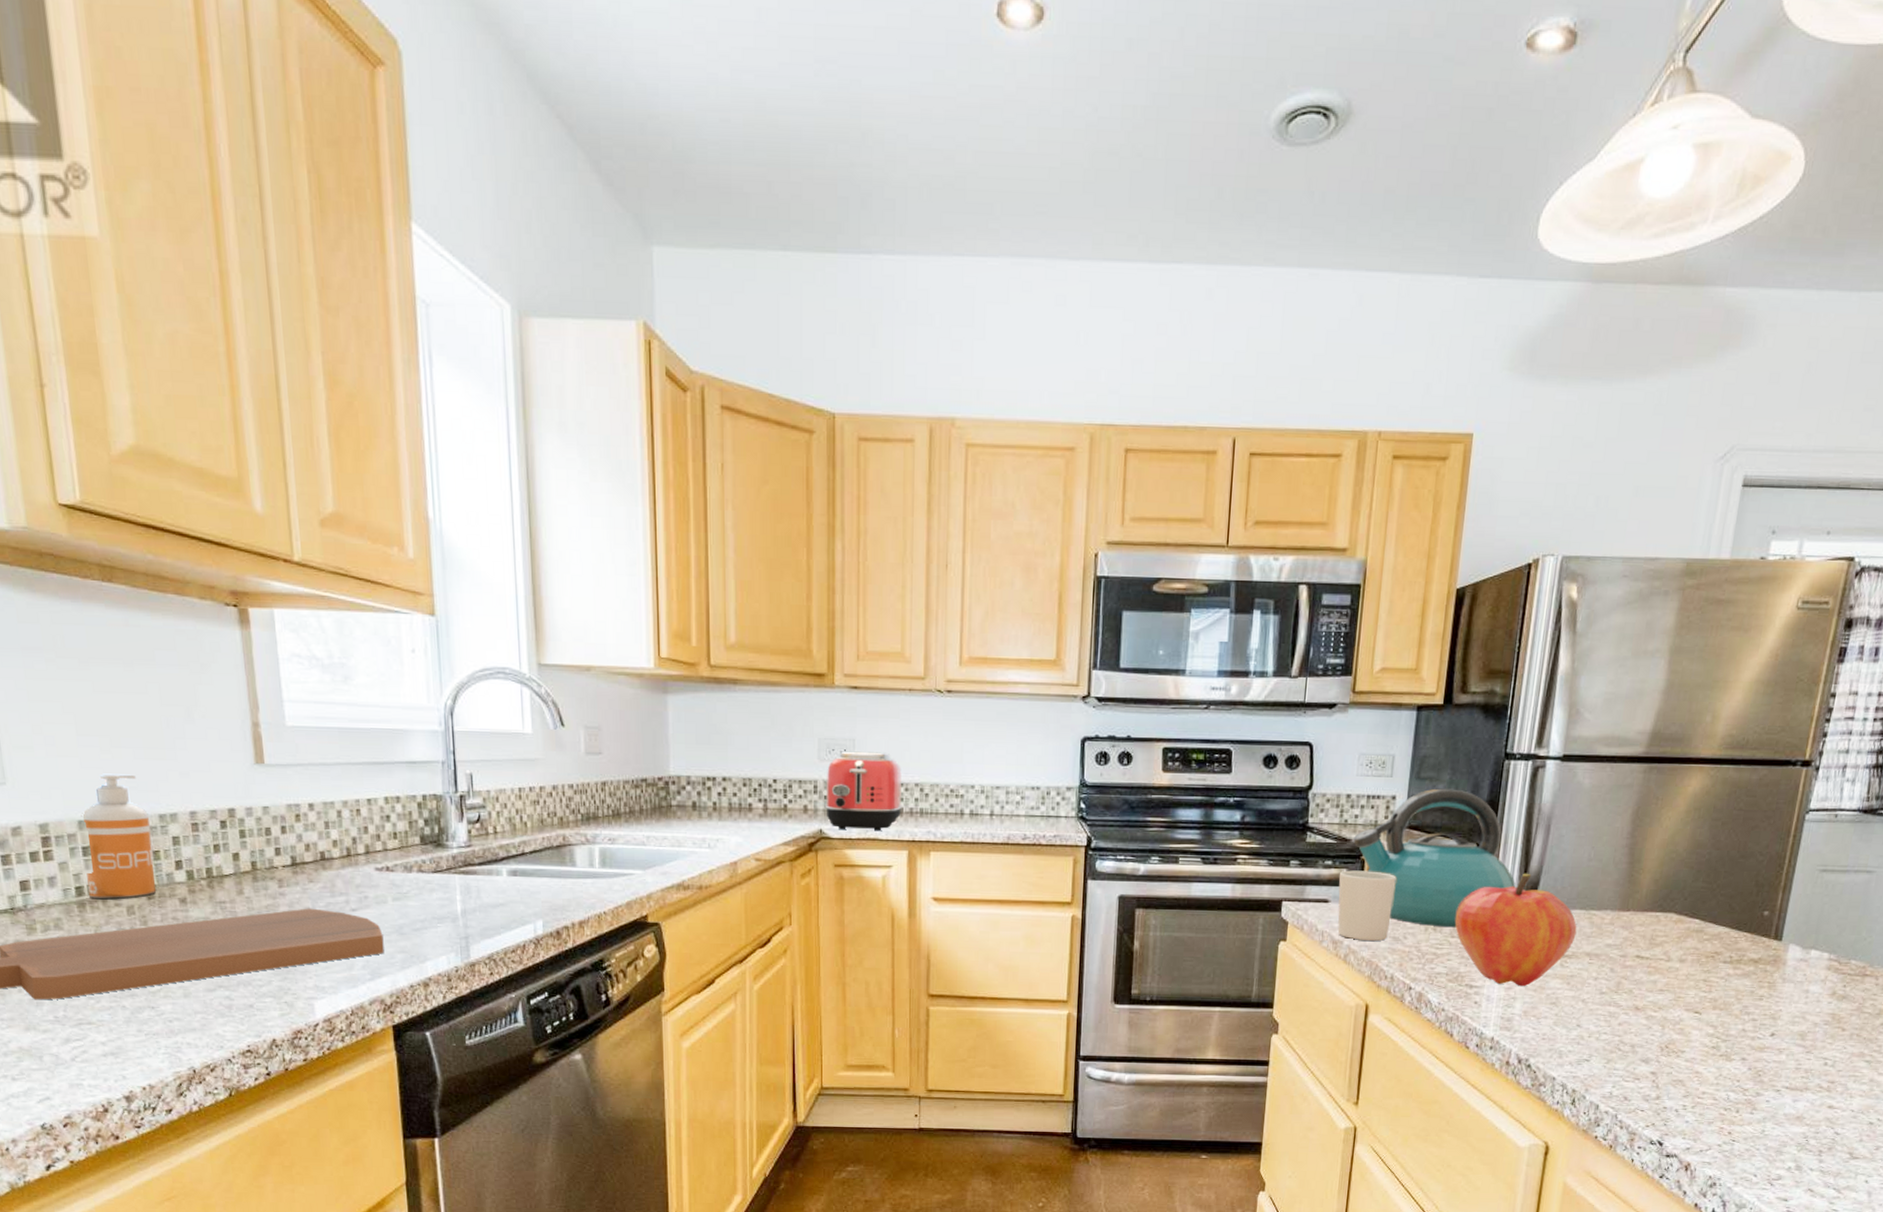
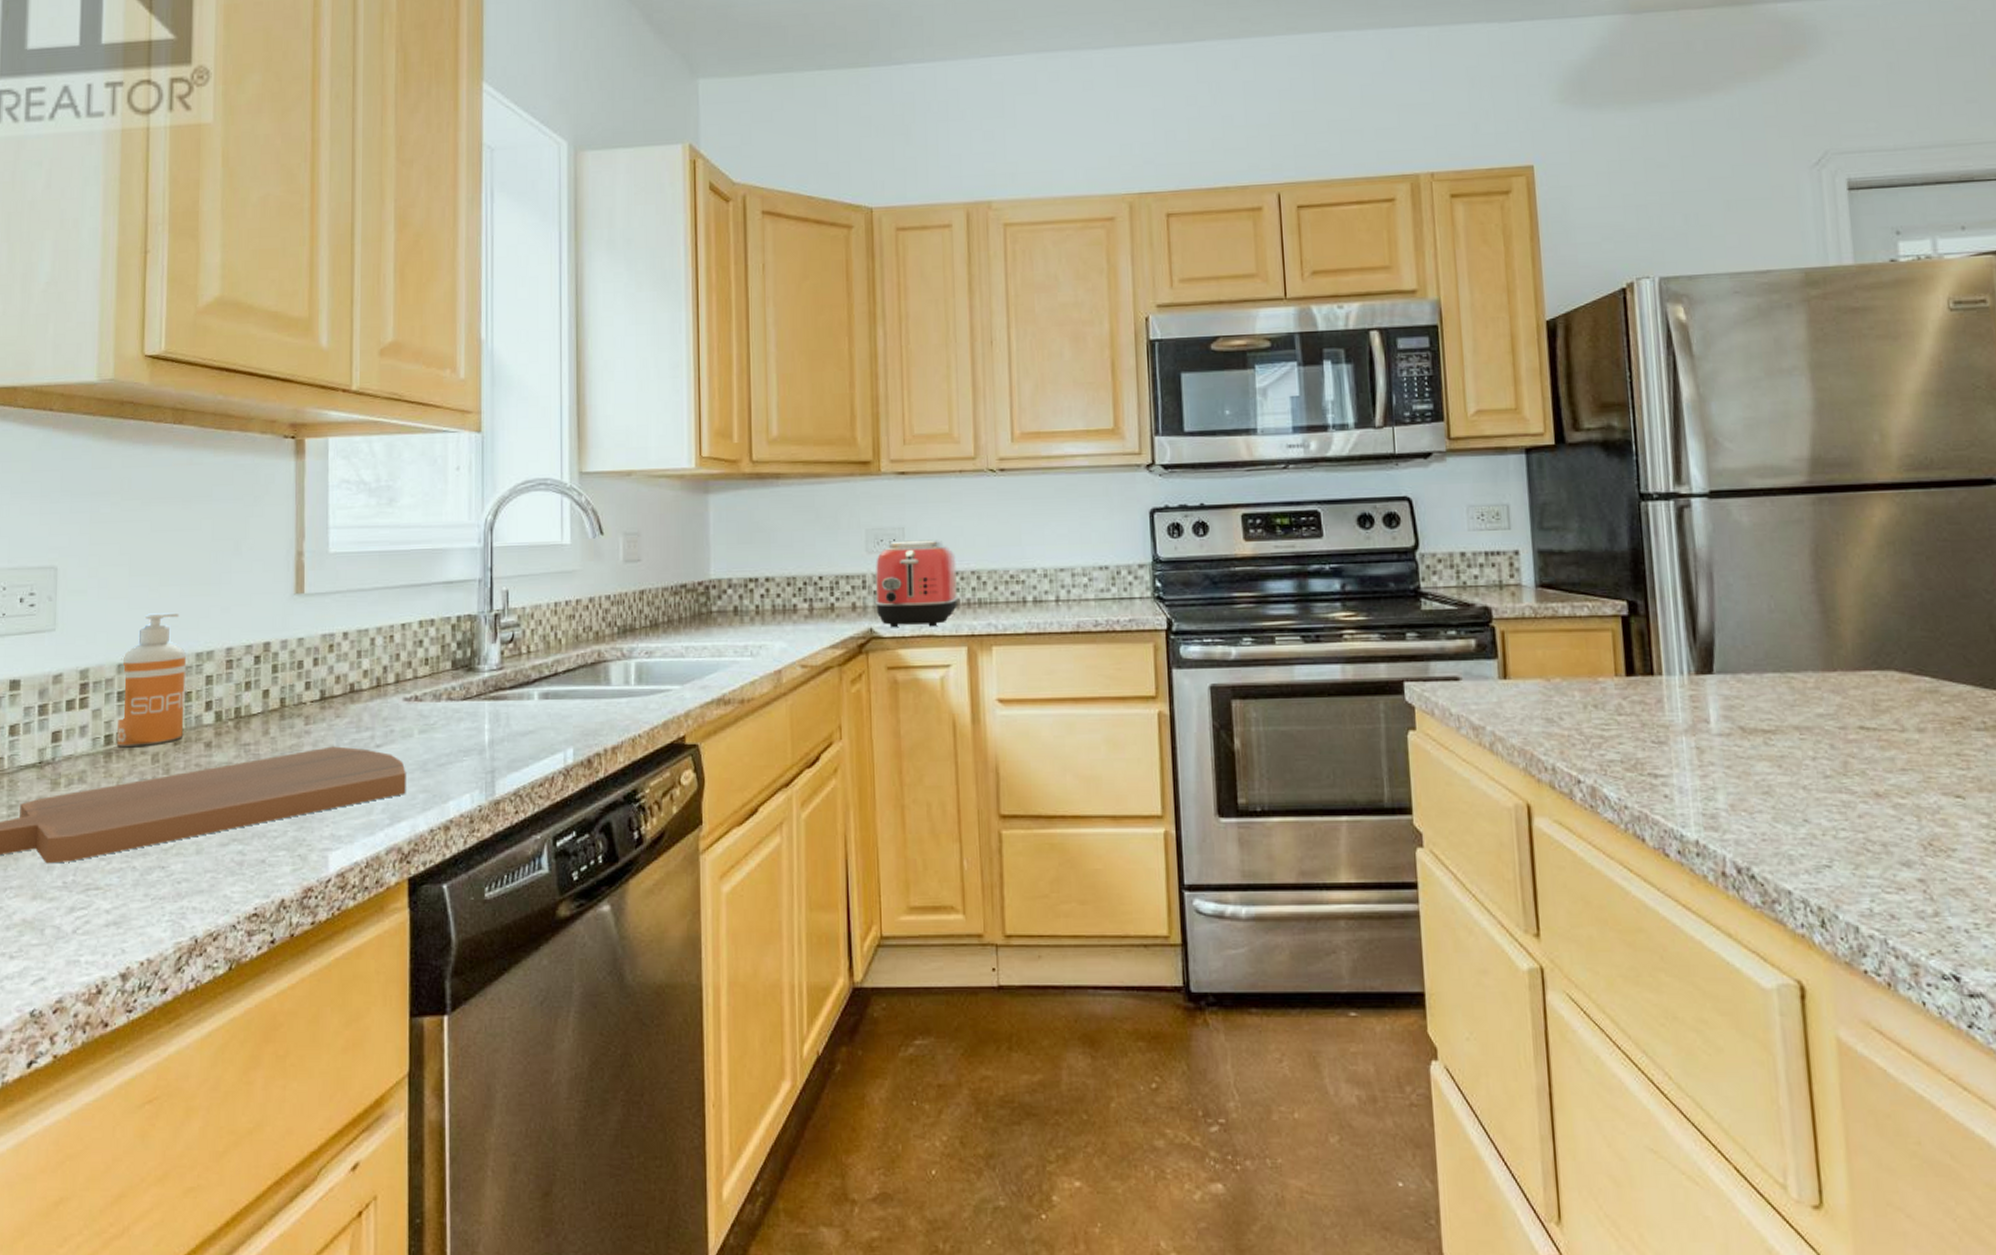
mug: present [1337,870,1397,942] -> none [1466,639,1539,726]
kettle: present [1353,788,1516,928] -> none [1477,538,1686,703]
fruit: present [1454,873,1577,987] -> none [1617,631,1776,773]

